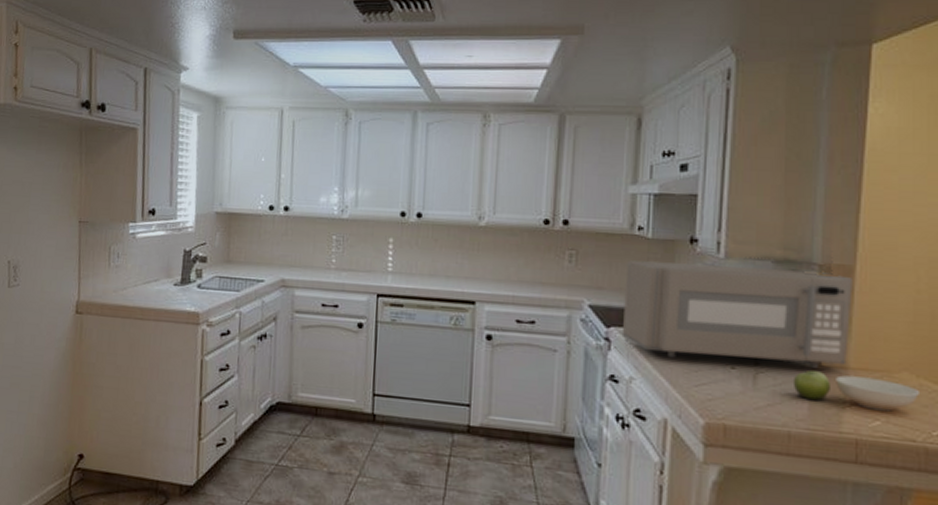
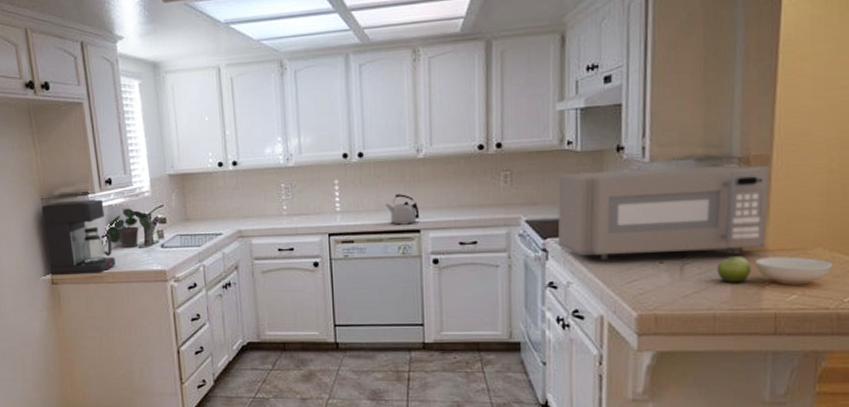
coffee maker: none [75,226,147,308] -> present [41,199,116,276]
potted plant: none [136,241,190,285] -> present [102,208,152,249]
kettle: none [440,261,476,294] -> present [385,194,420,225]

